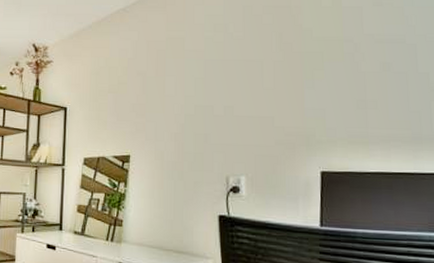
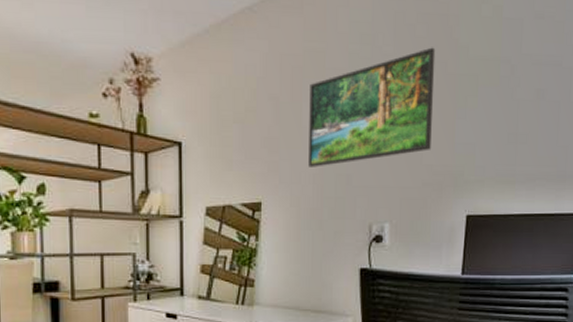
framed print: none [171,32,282,128] -> present [309,47,436,167]

